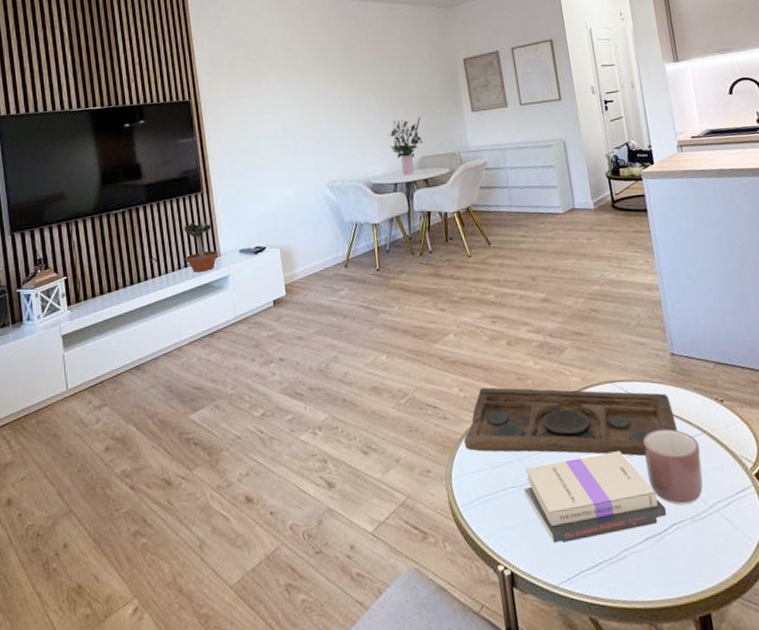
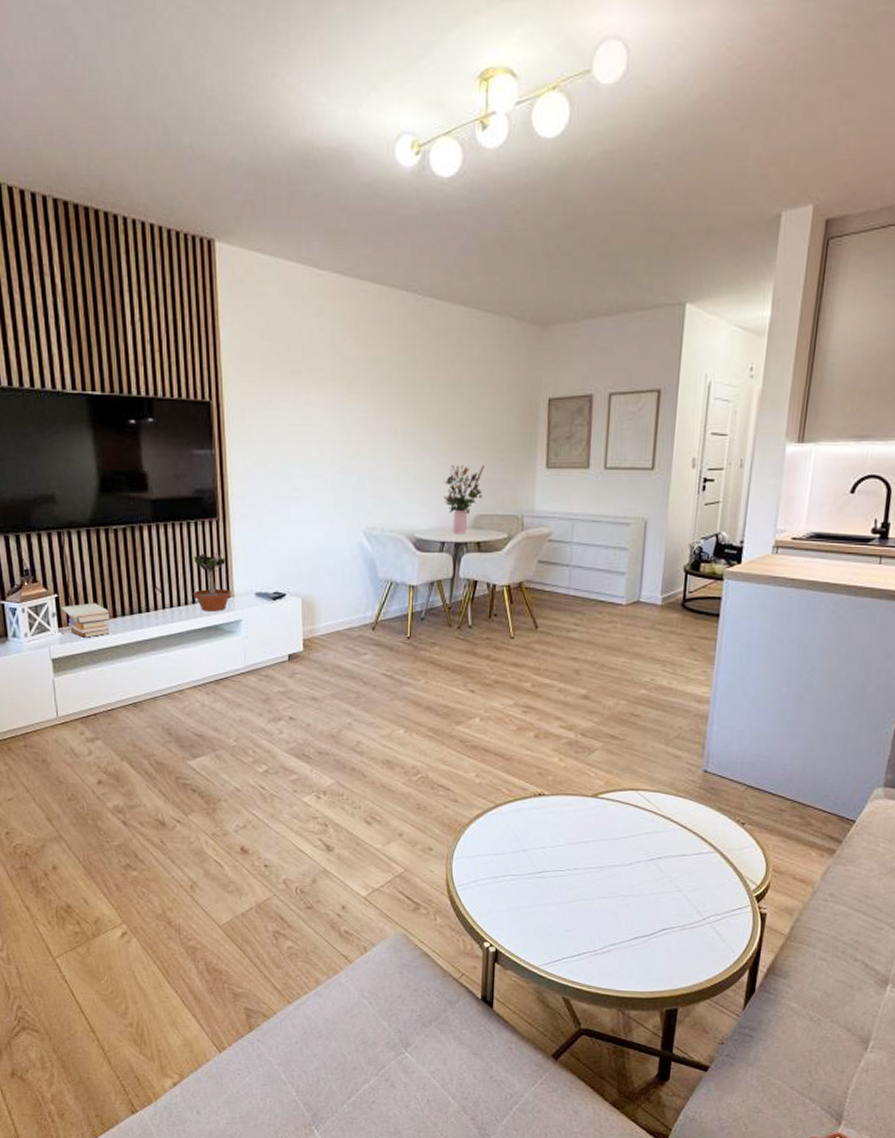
books: none [70,279,114,313] -> present [61,603,111,639]
decorative tray: present [464,387,678,456] -> none [471,776,691,865]
books: present [524,451,667,544] -> none [523,856,660,931]
mug: present [643,428,703,505] -> none [649,841,708,914]

